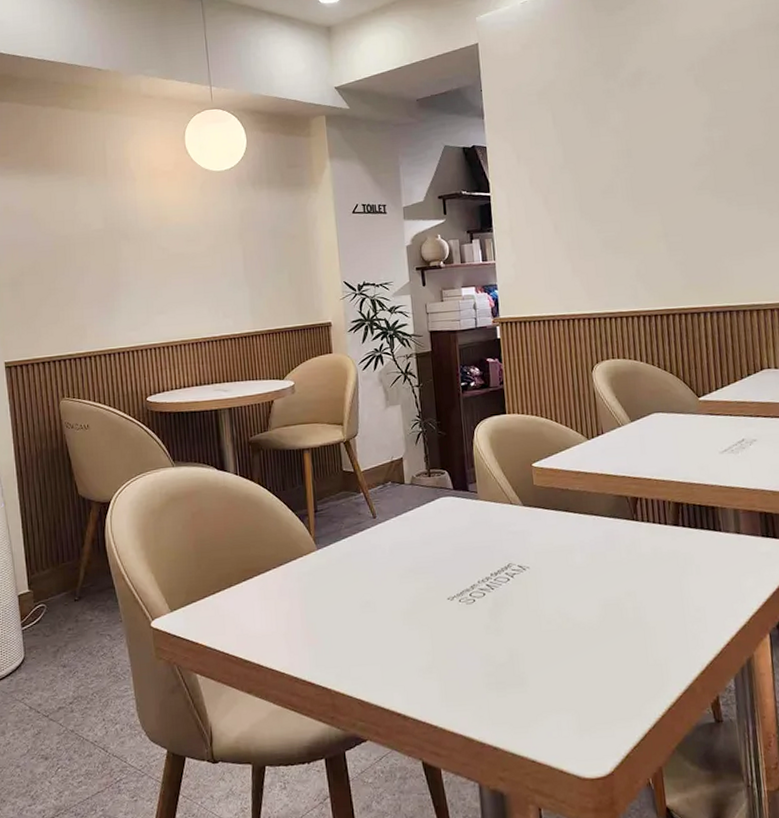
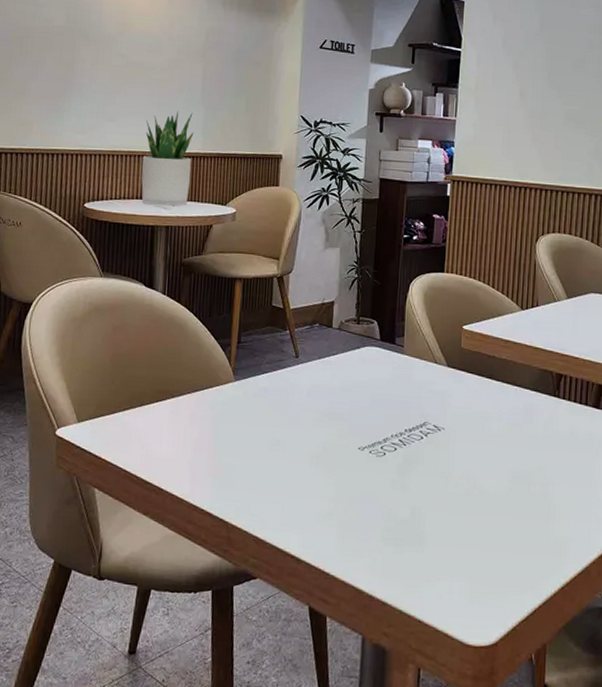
planter: none [195,294,247,390] -> present [141,111,194,207]

